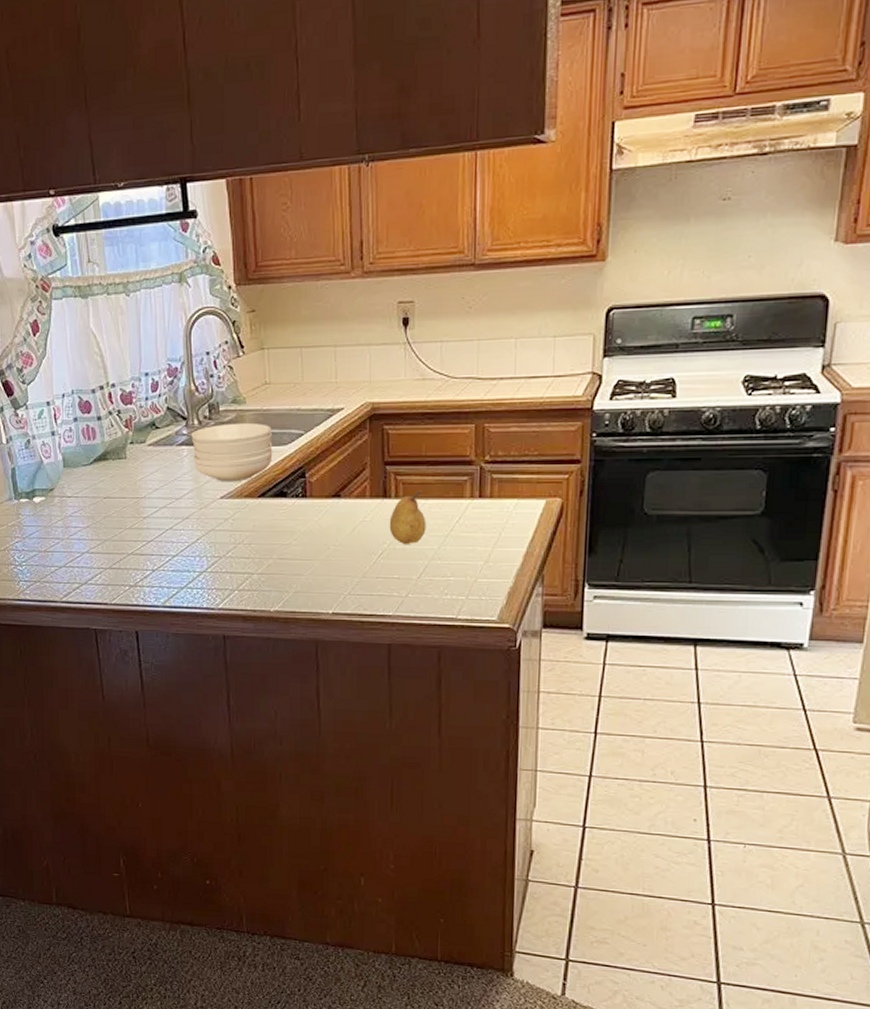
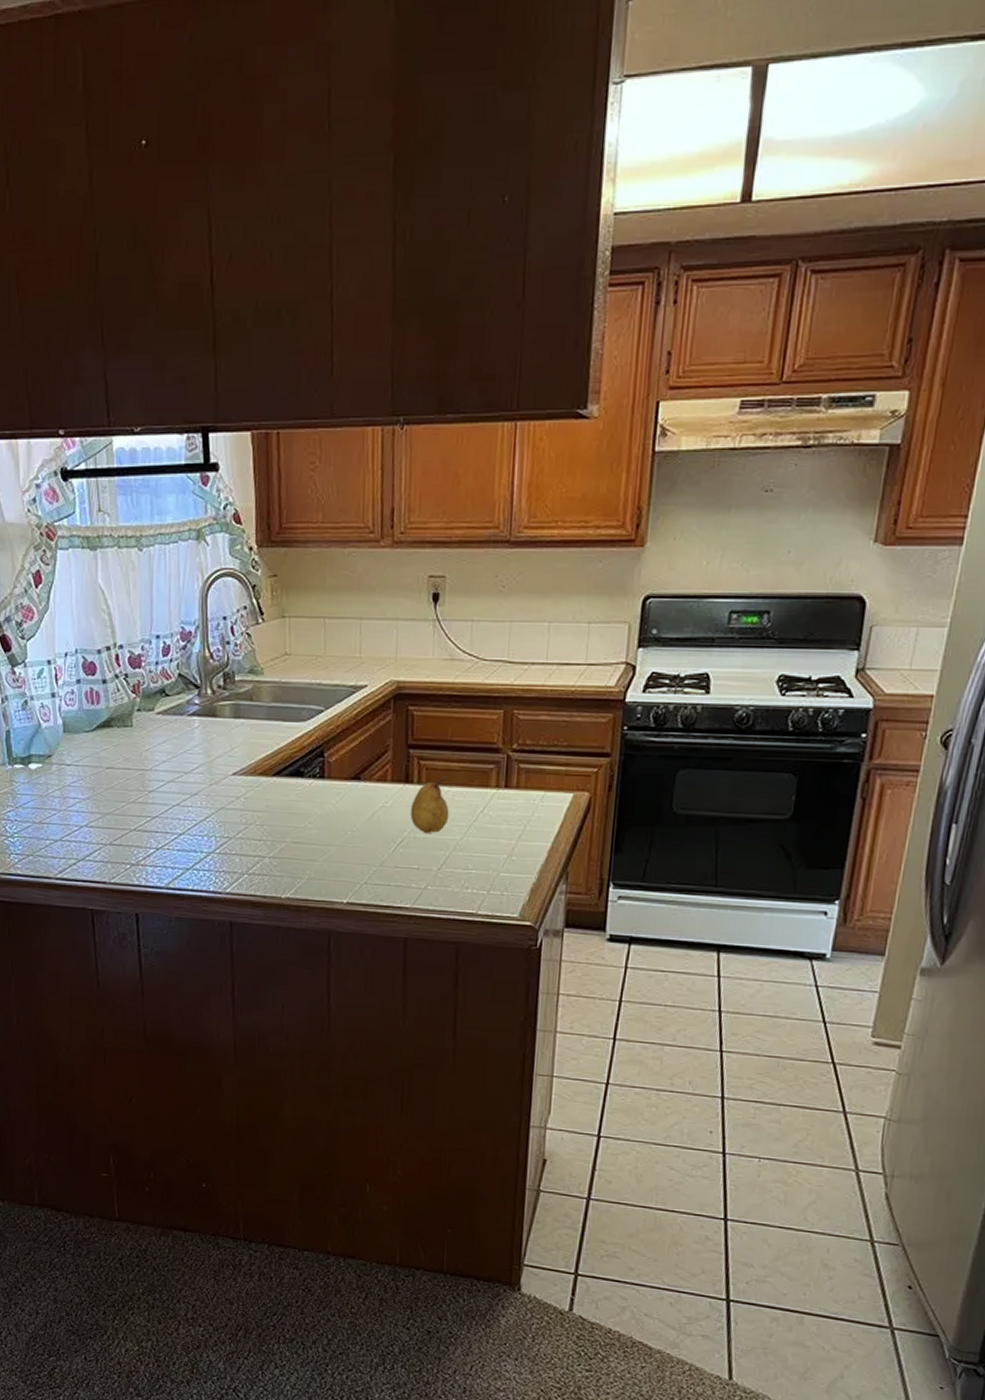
bowl: present [191,422,273,482] -> none [203,694,291,758]

